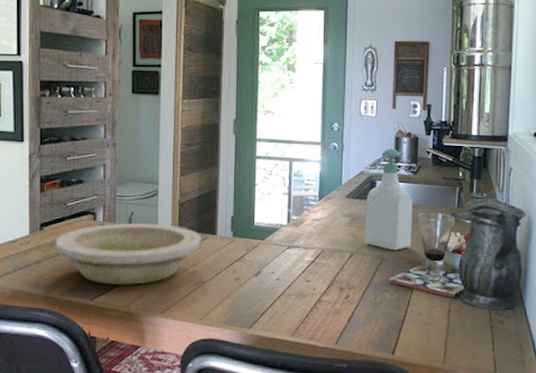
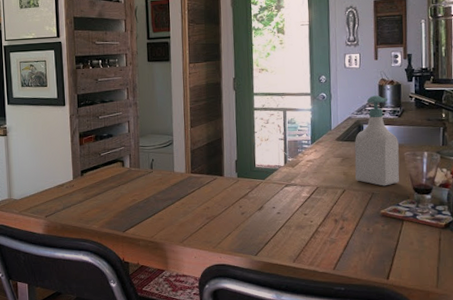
bowl: present [55,223,201,285] -> none [93,168,211,220]

